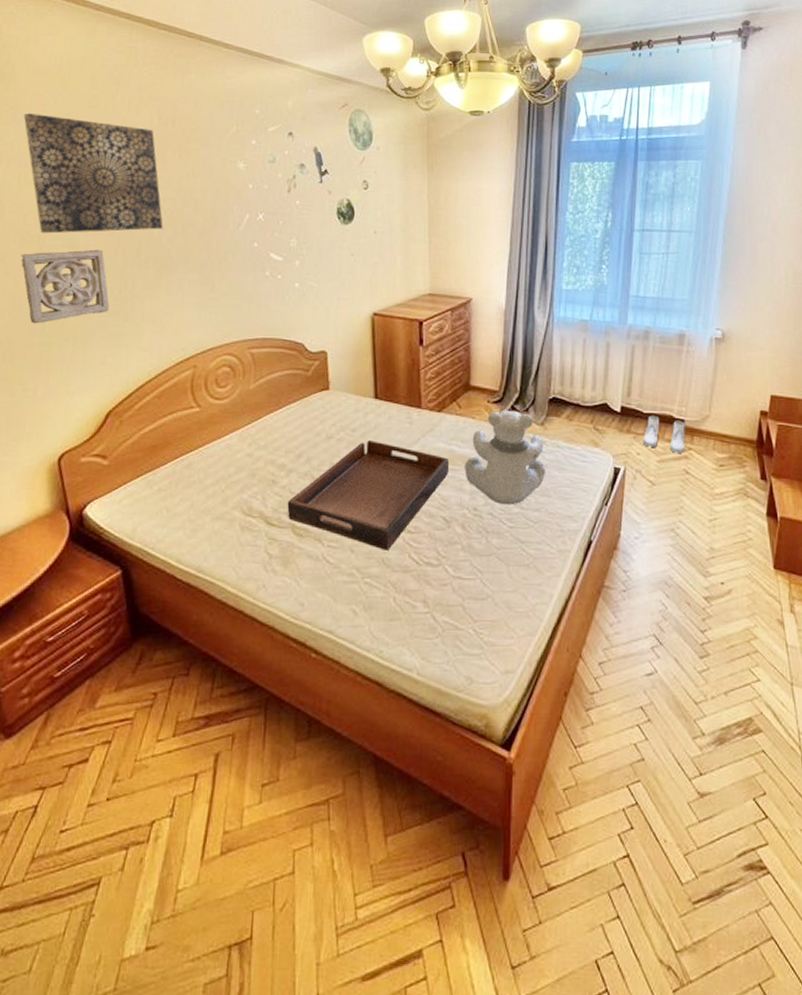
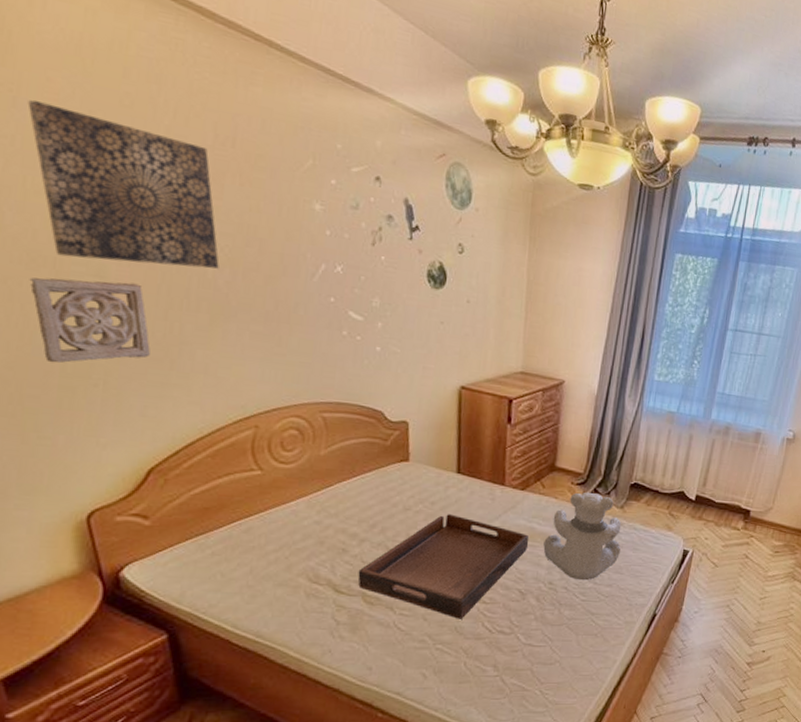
boots: present [643,415,686,453] -> none [712,505,751,540]

